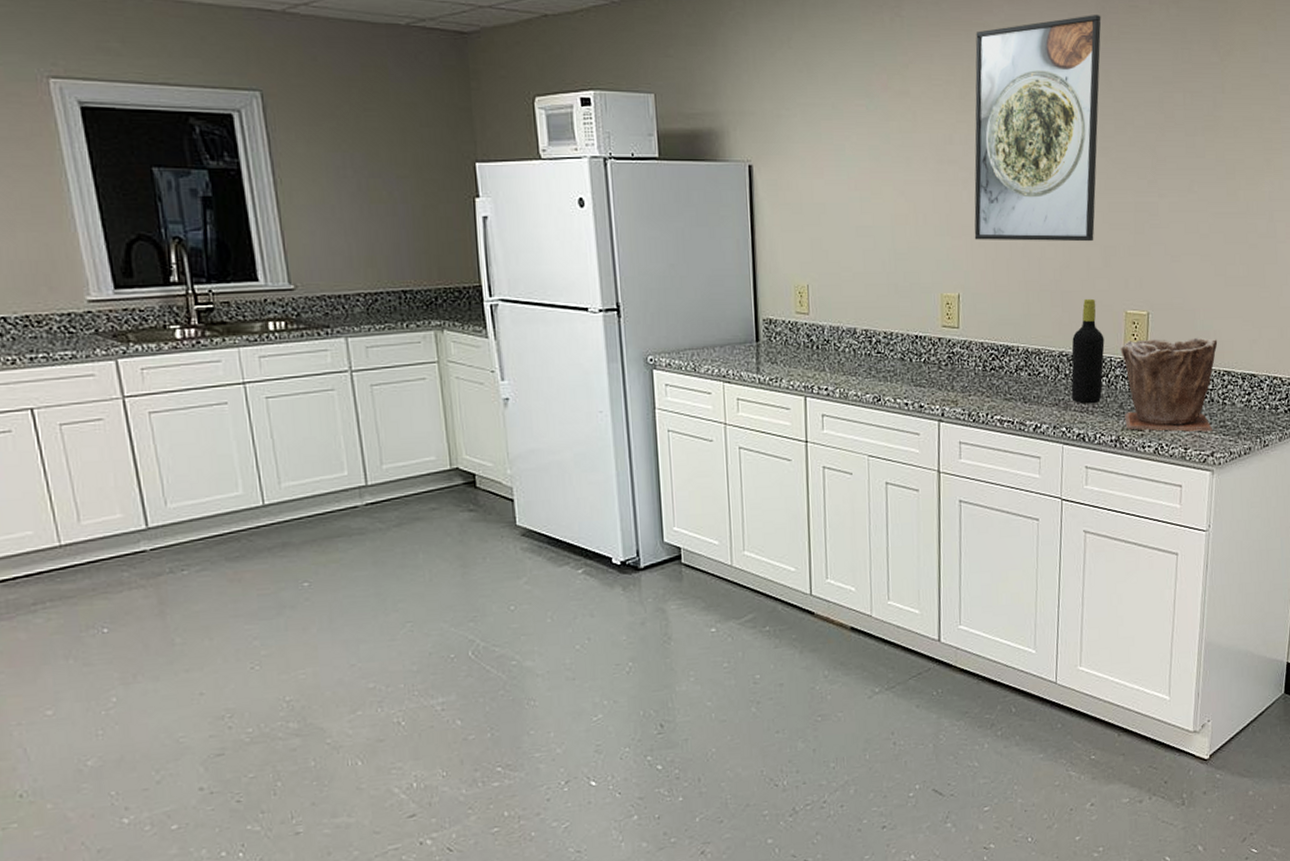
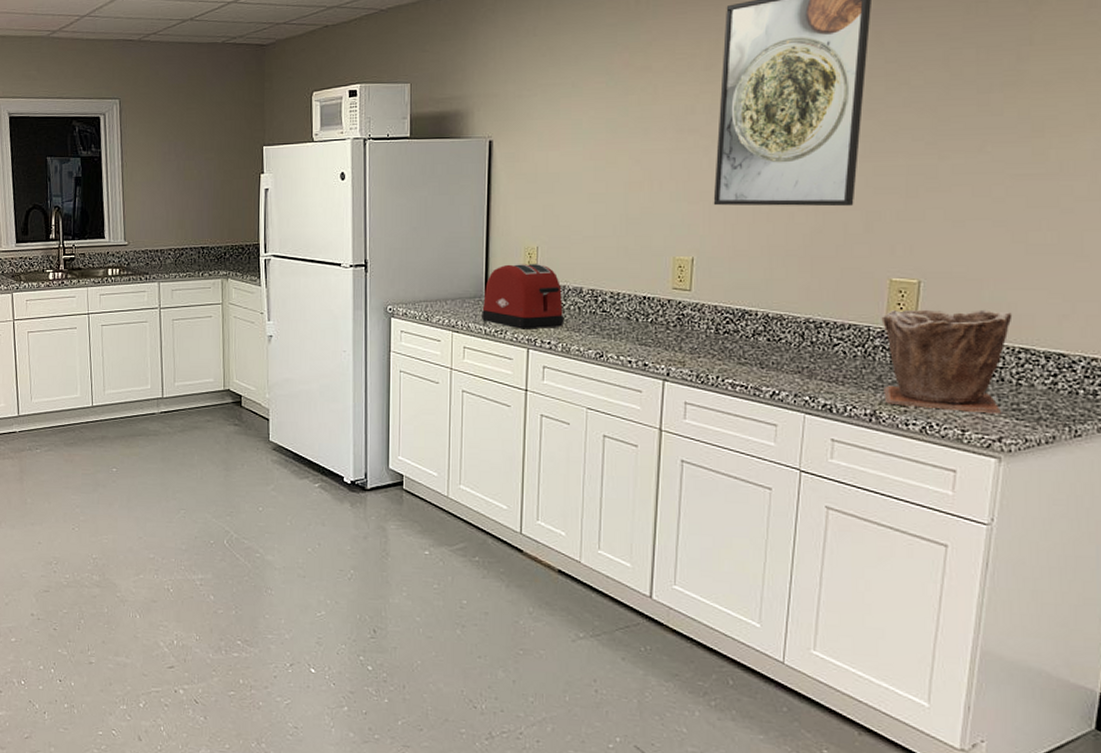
toaster: none [753,302,841,376] -> present [480,263,565,329]
bottle: present [1071,298,1105,404] -> none [817,264,862,374]

